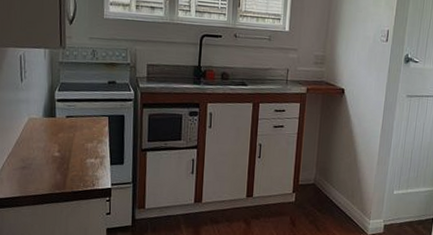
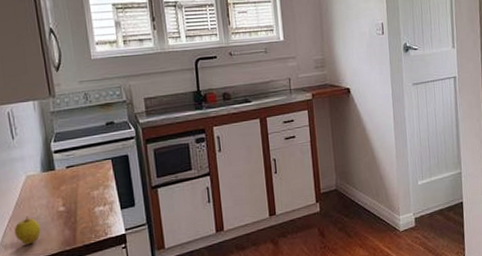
apple: none [11,155,35,182] -> present [14,216,41,245]

